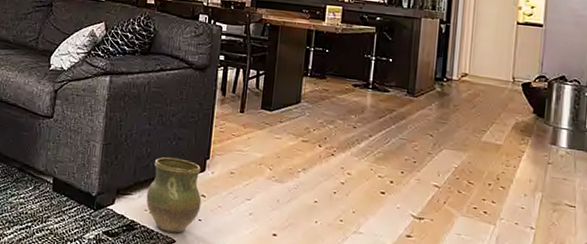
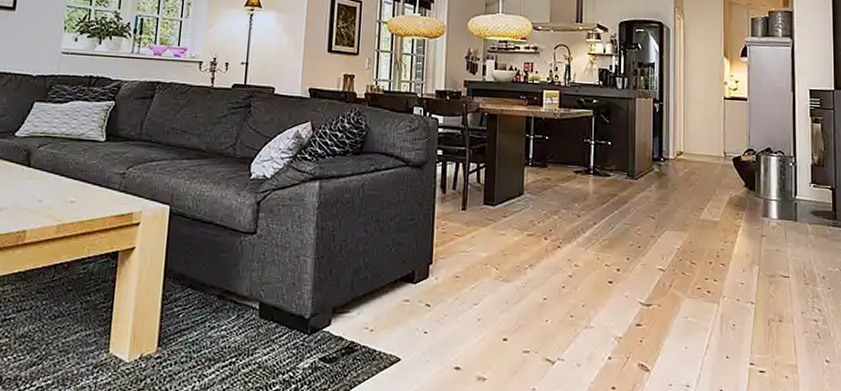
ceramic jug: present [146,157,202,233] -> none [366,266,426,350]

